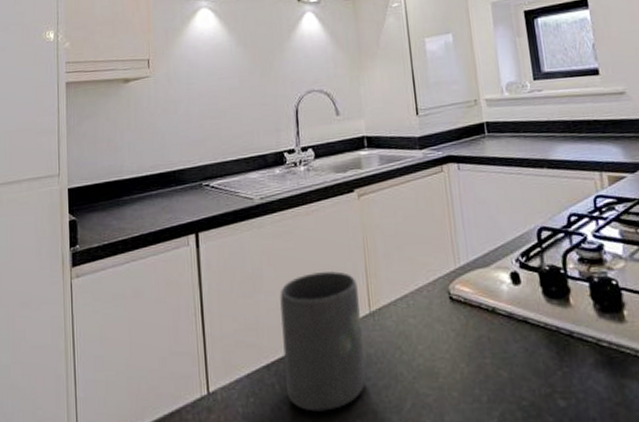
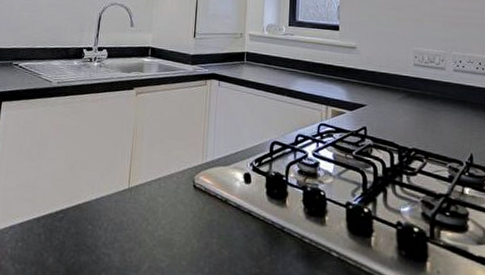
mug: present [279,270,366,412] -> none [49,149,123,262]

